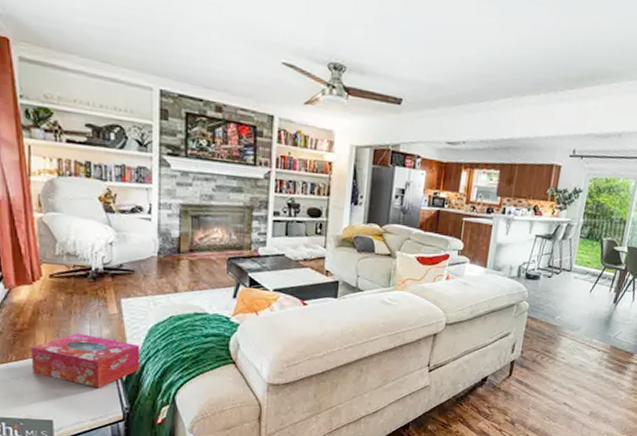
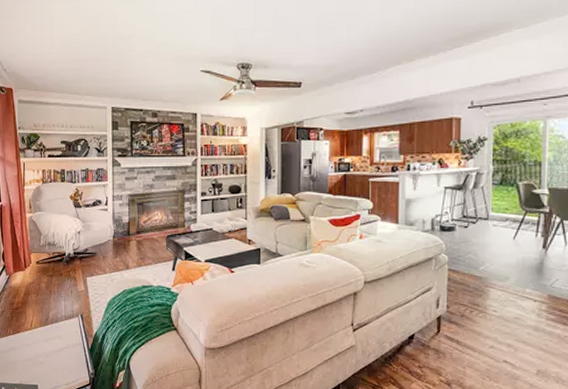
tissue box: present [30,332,140,388] -> none [23,308,102,356]

